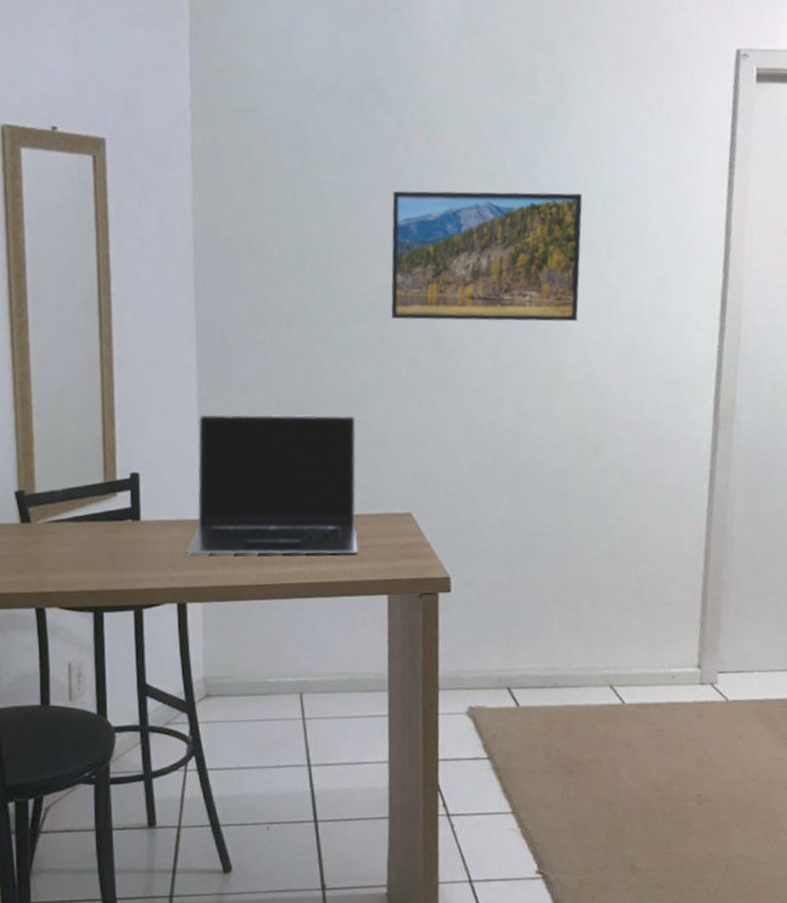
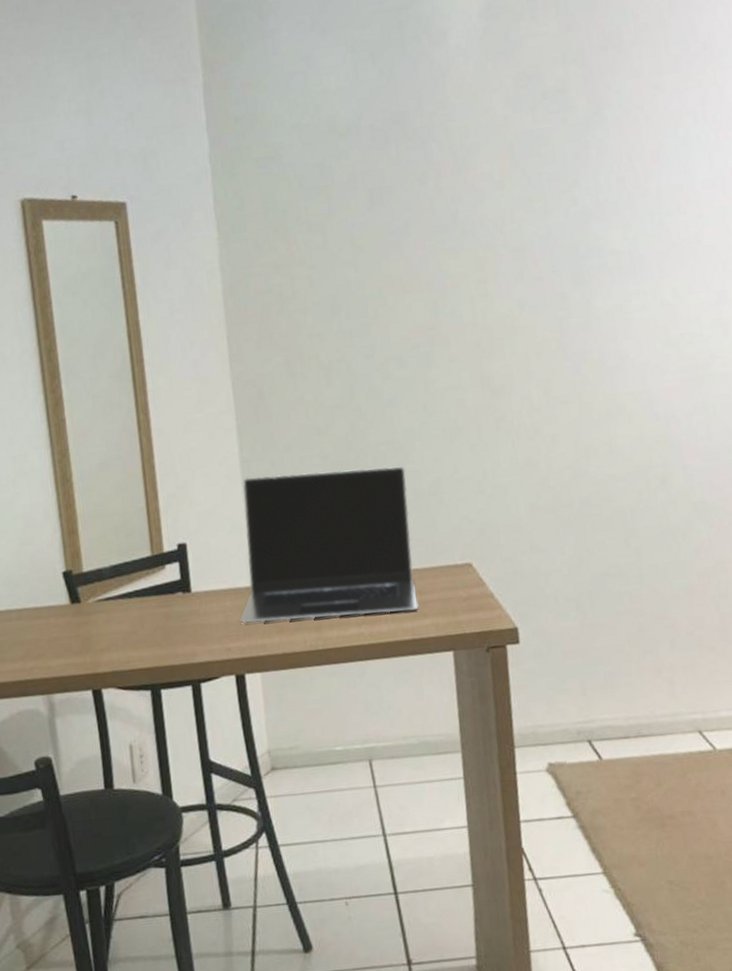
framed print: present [391,190,583,322] -> none [426,210,633,361]

